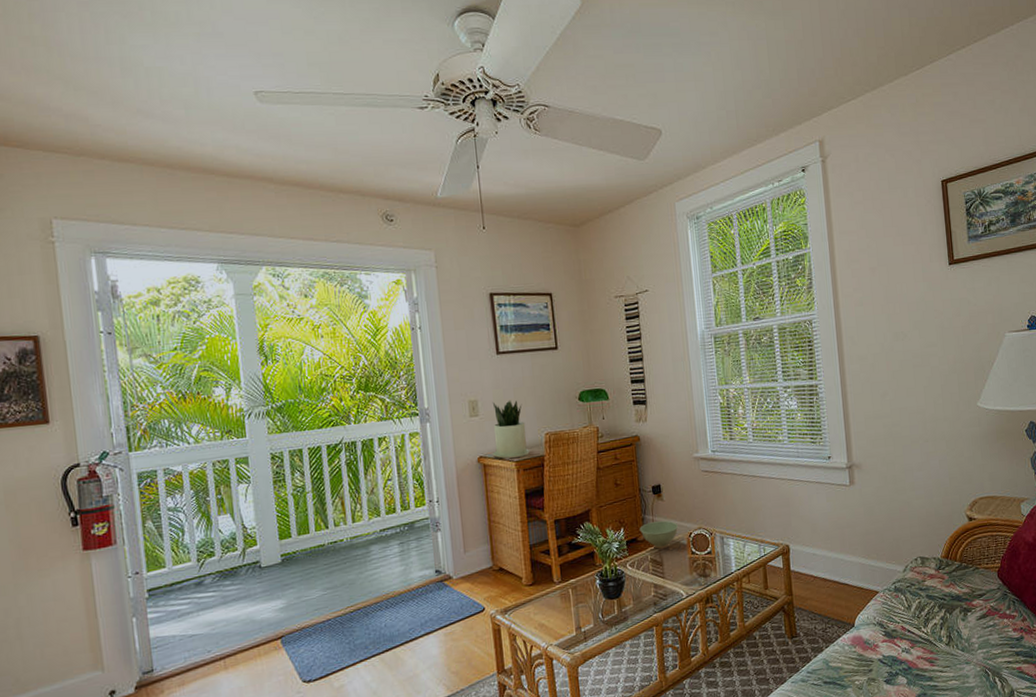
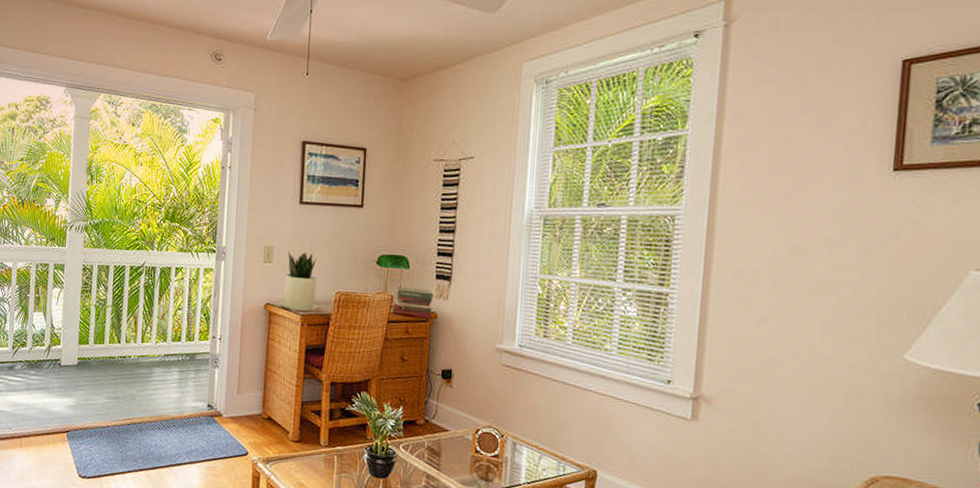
books: none [600,416,635,445] -> present [392,286,434,319]
bowl: present [640,520,679,549] -> none [420,407,466,439]

